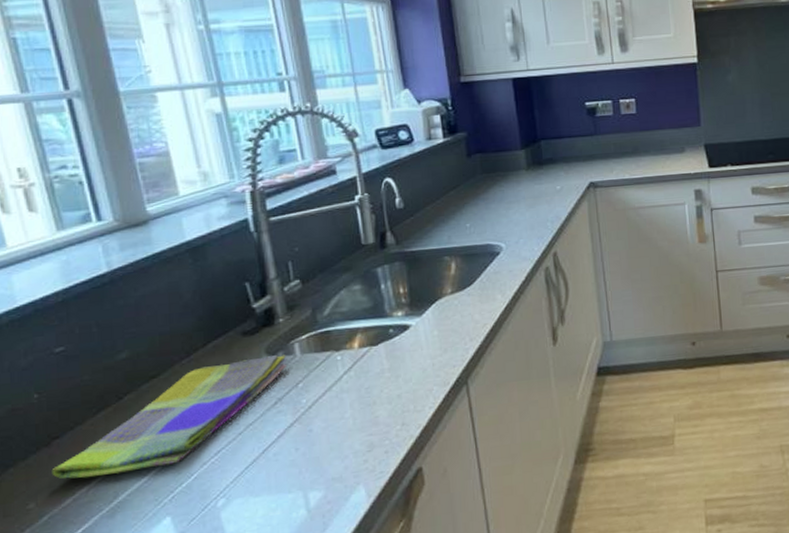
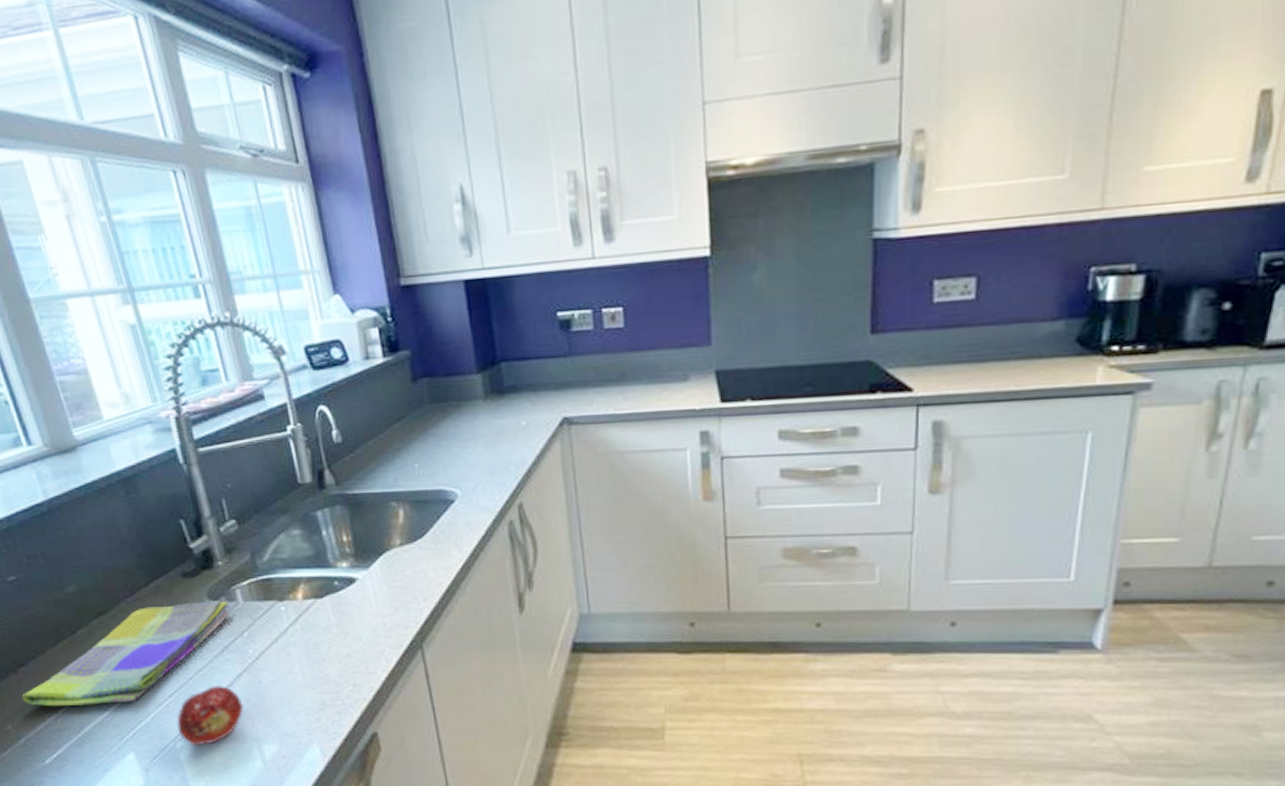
fruit: none [221,437,292,502] -> present [176,685,244,746]

